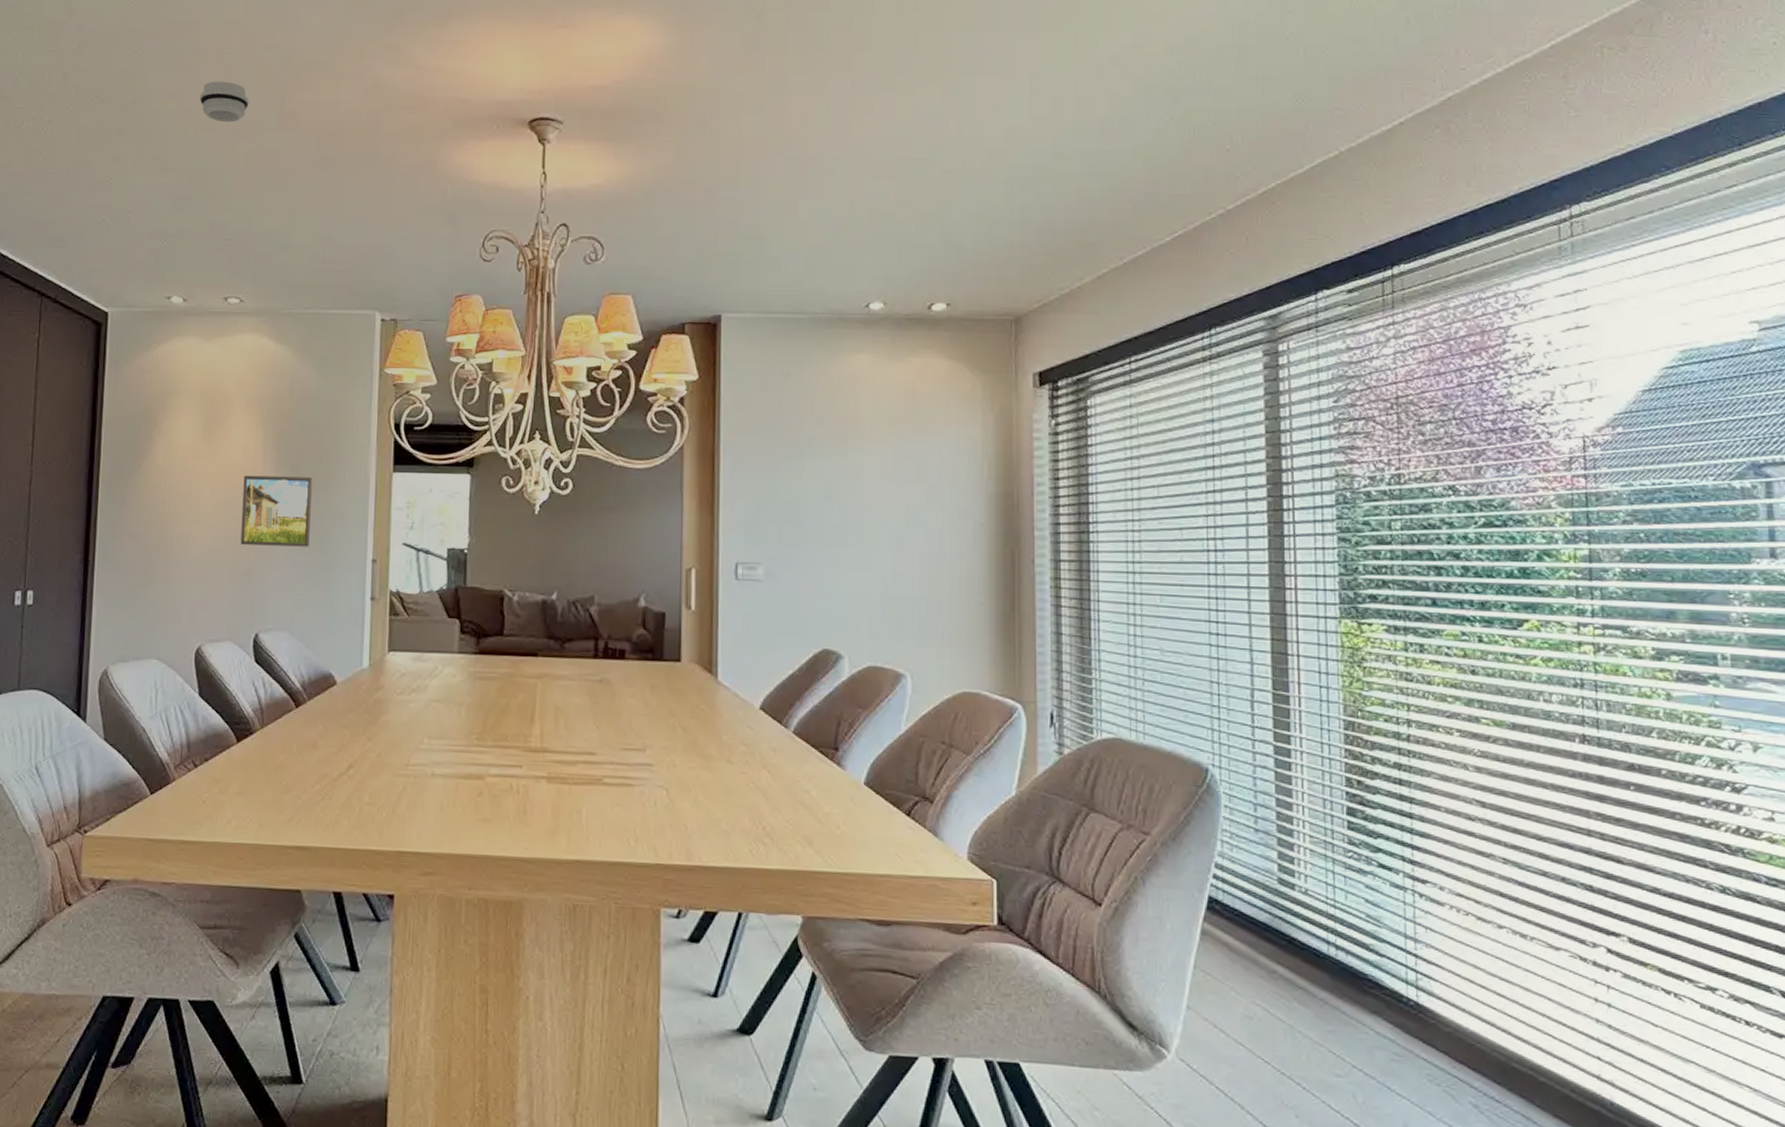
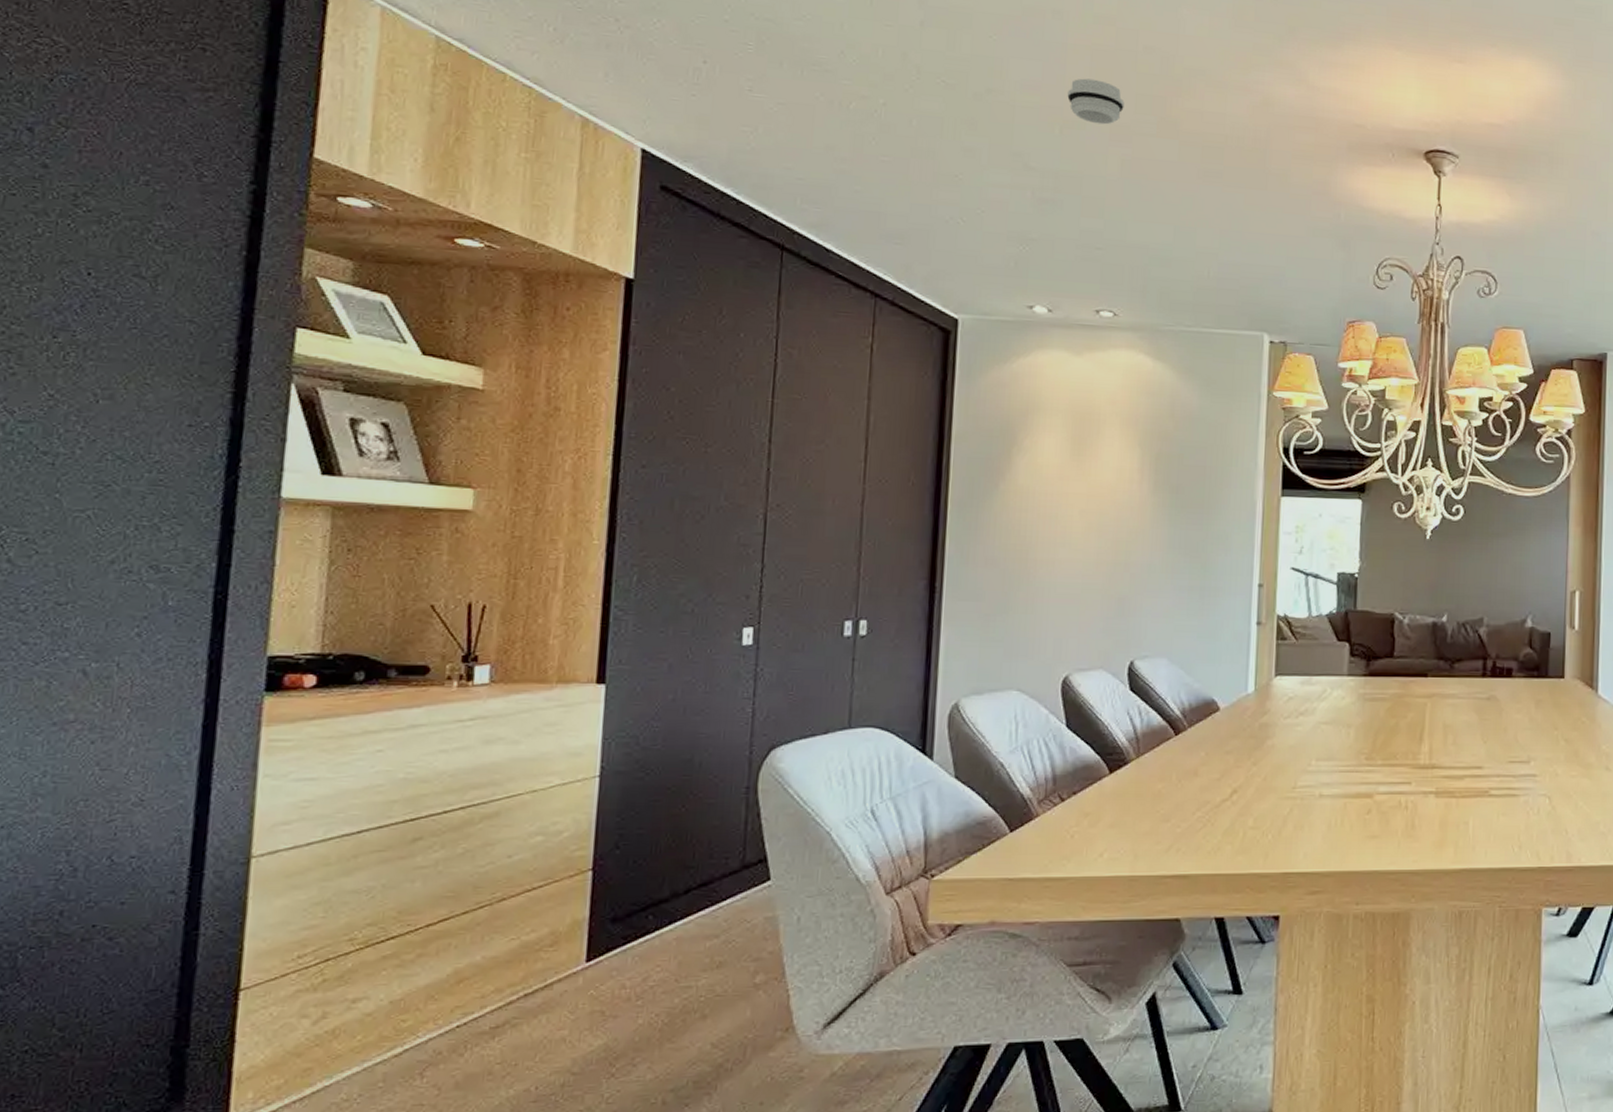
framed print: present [240,475,312,547] -> none [1114,497,1194,572]

